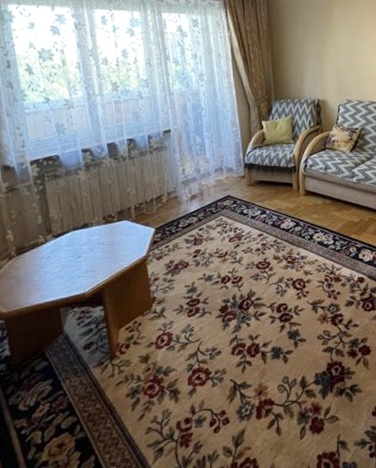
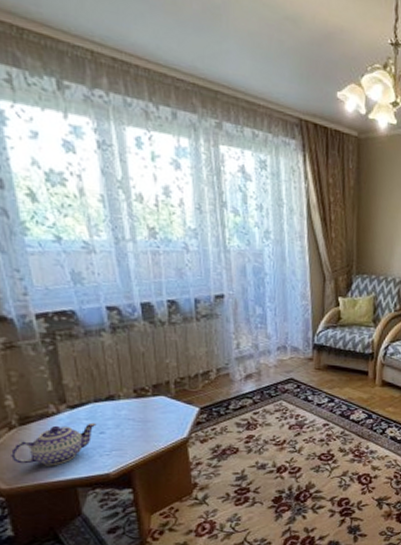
teapot: none [10,248,75,290] -> present [11,422,97,466]

